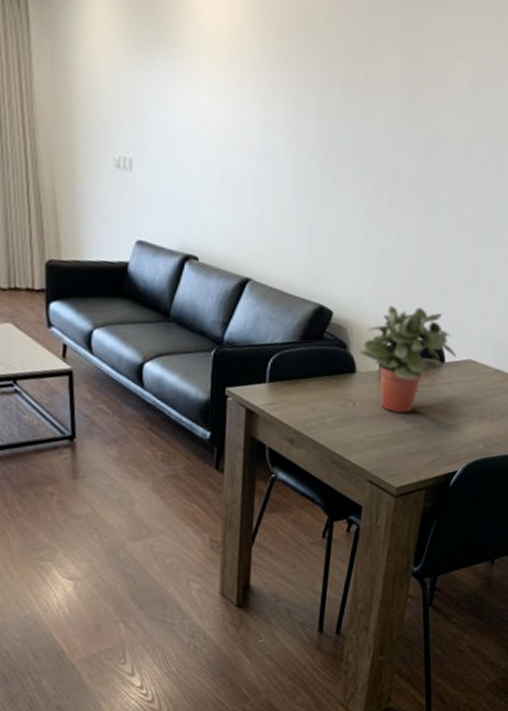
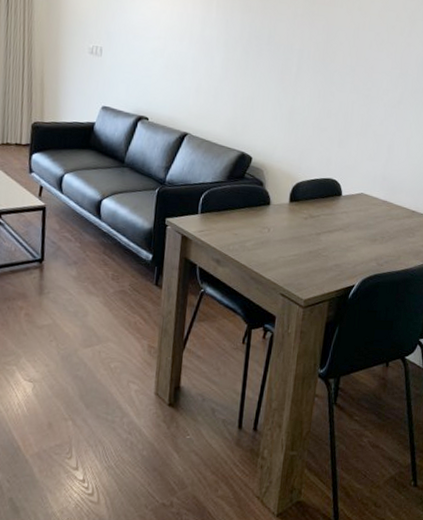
potted plant: present [358,305,457,414] -> none [272,152,351,238]

